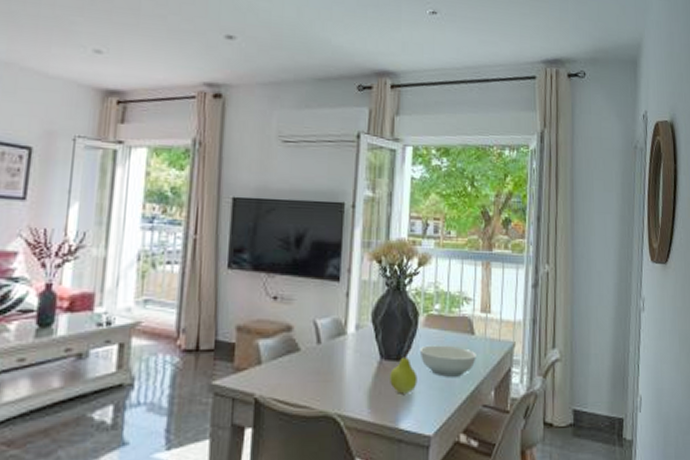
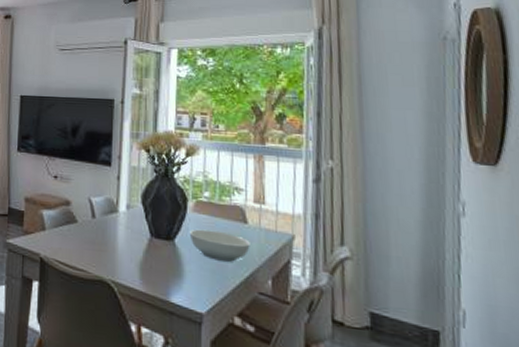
fruit: present [390,345,418,394] -> none [160,227,188,272]

